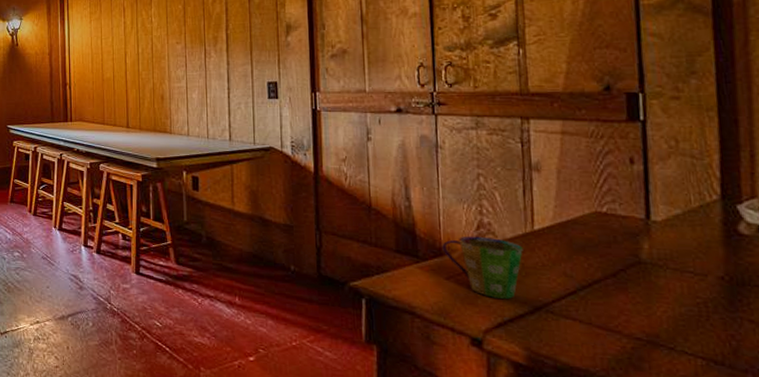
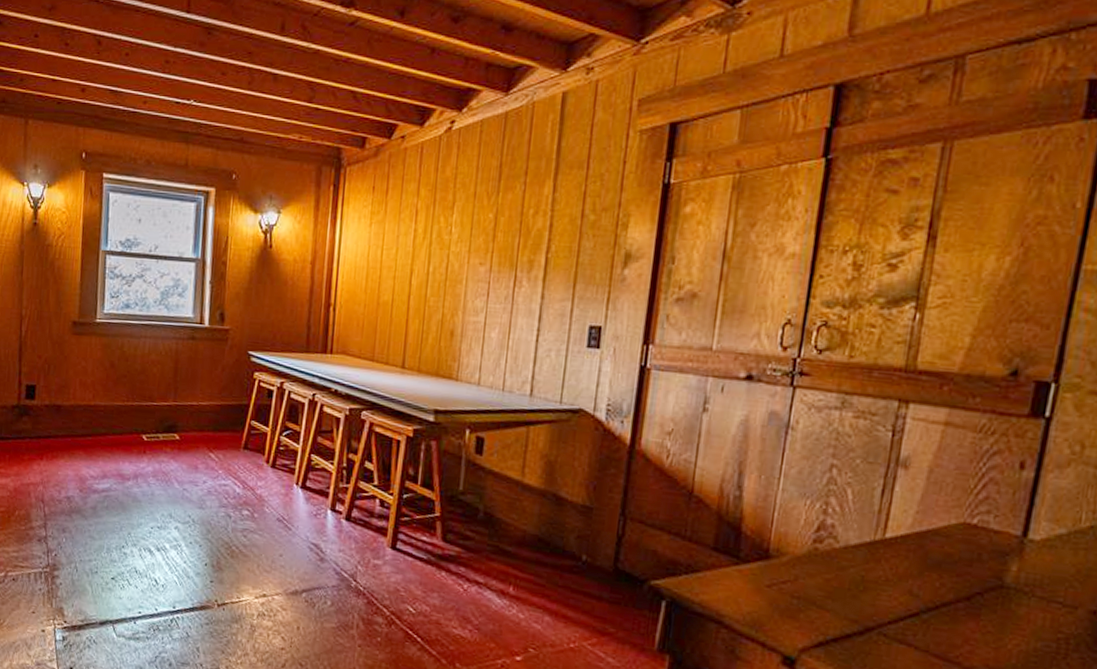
cup: present [442,236,523,299] -> none [769,537,867,616]

